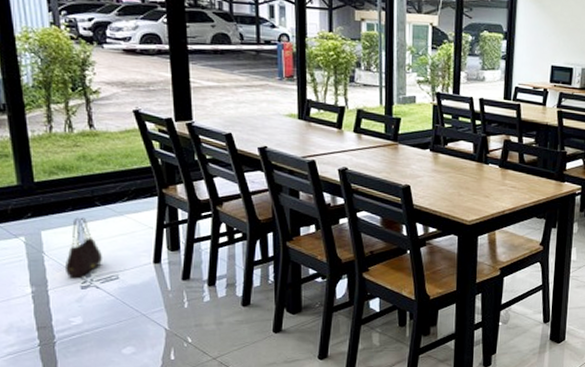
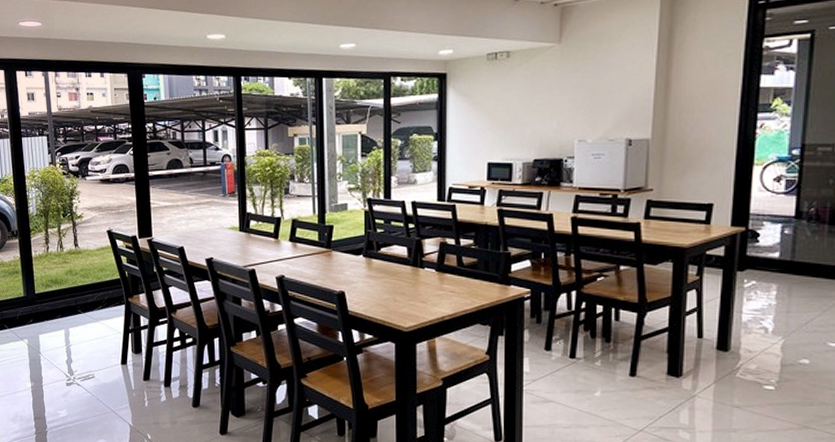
handbag: present [64,217,103,277] -> none [55,323,83,375]

